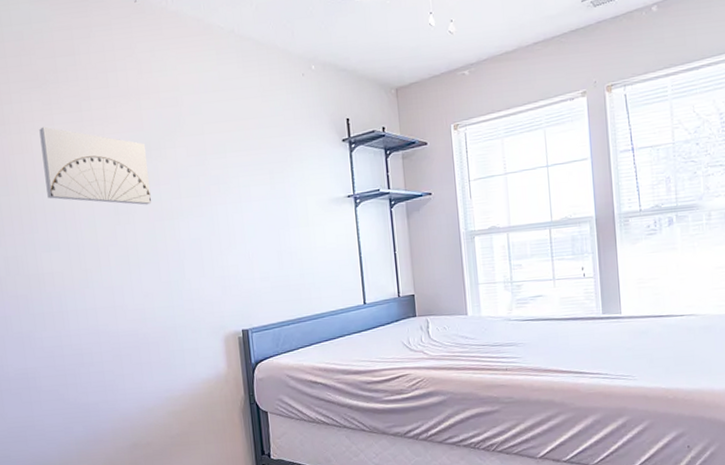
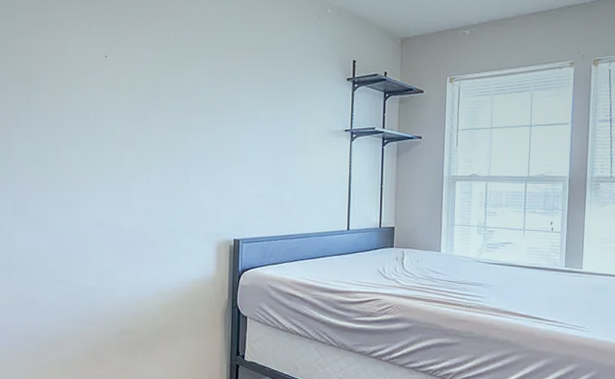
wall art: present [39,126,151,205] -> none [76,34,169,116]

